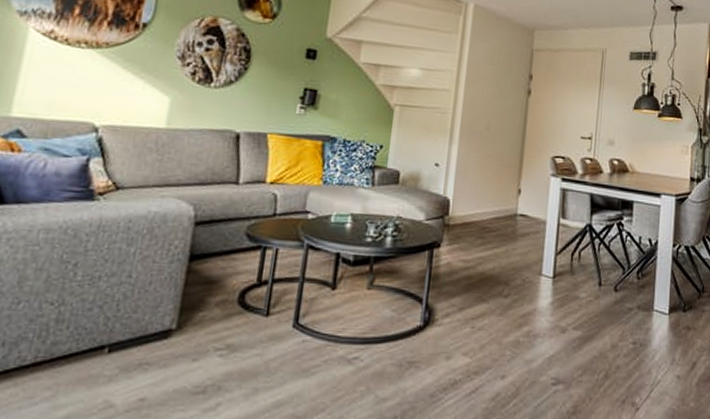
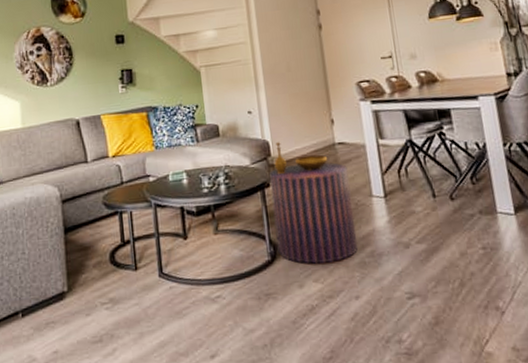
pouf: none [432,229,523,338] -> present [268,162,358,264]
decorative bowl: none [449,202,507,238] -> present [274,142,329,175]

